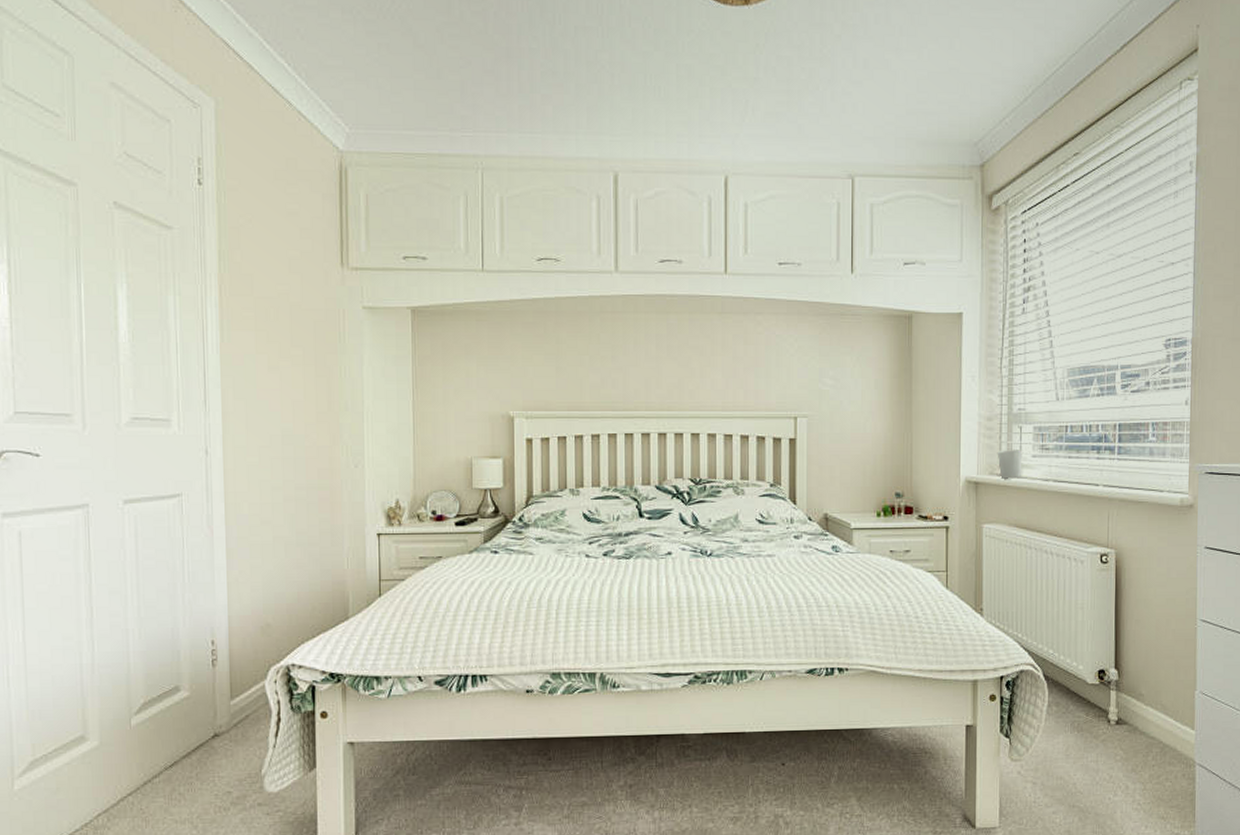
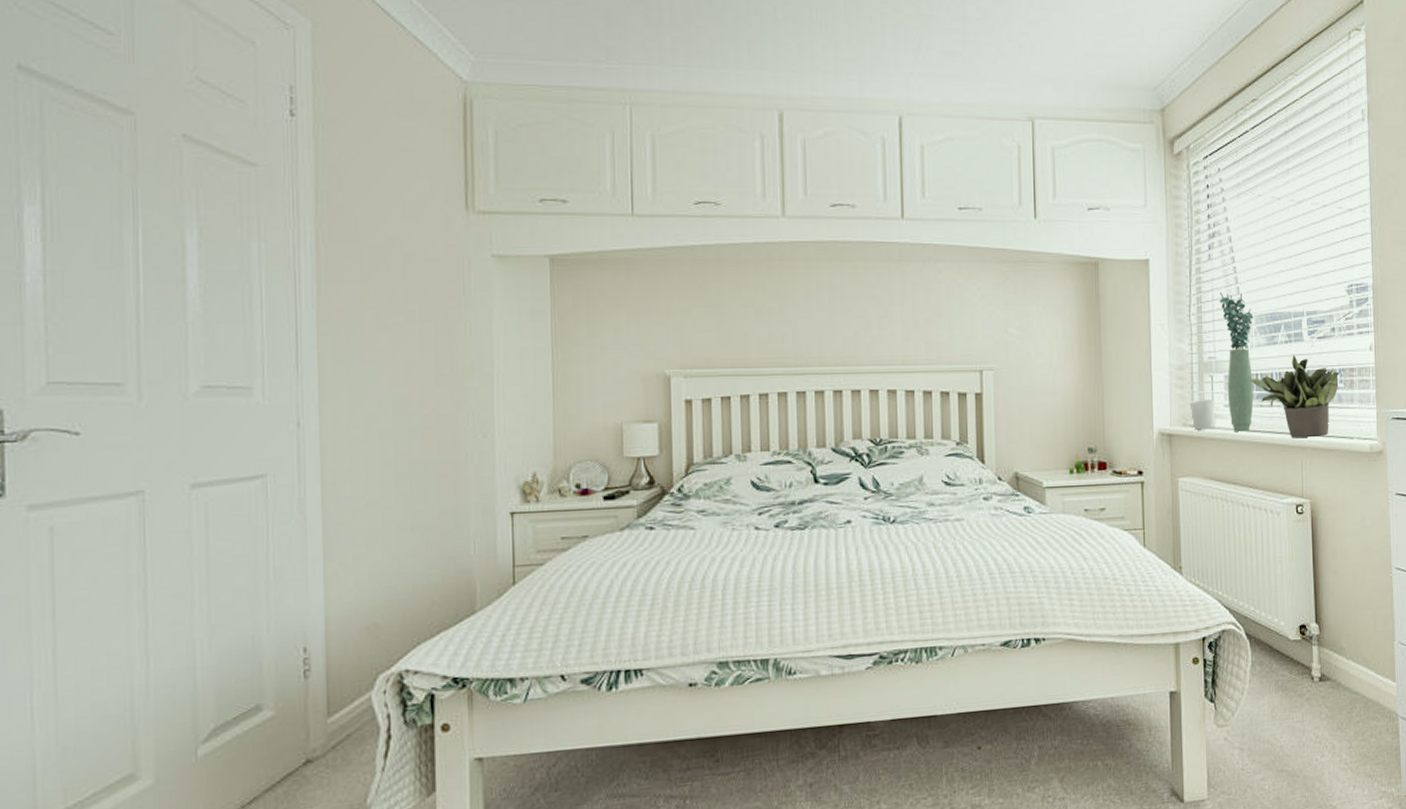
vase: none [1032,345,1066,483] -> present [1219,292,1254,433]
potted plant: none [1057,407,1152,490] -> present [1248,354,1340,439]

